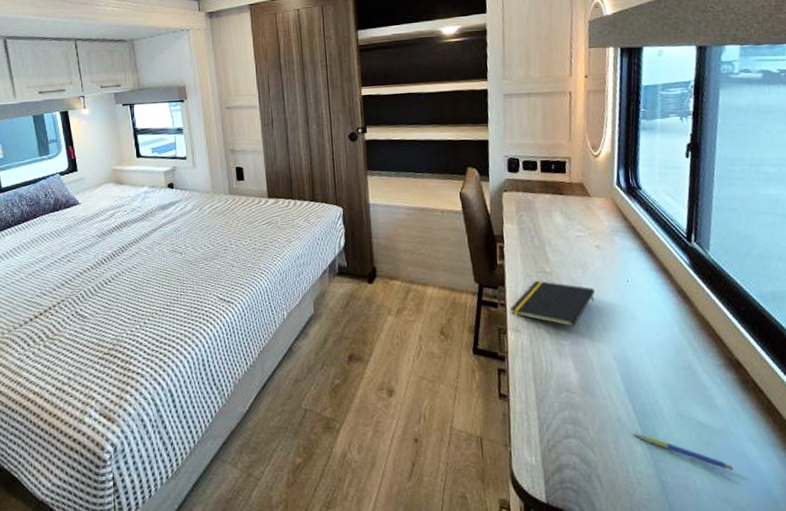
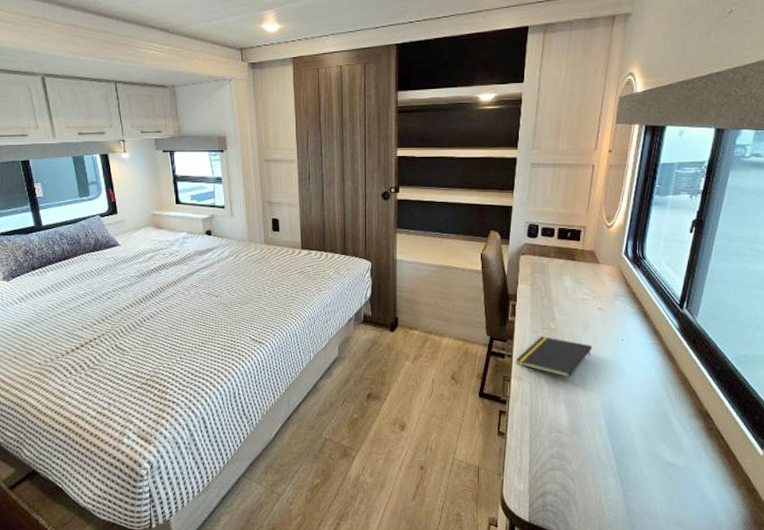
pen: present [632,433,734,470] -> none [608,468,689,500]

